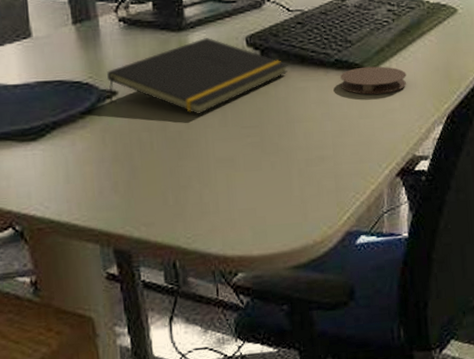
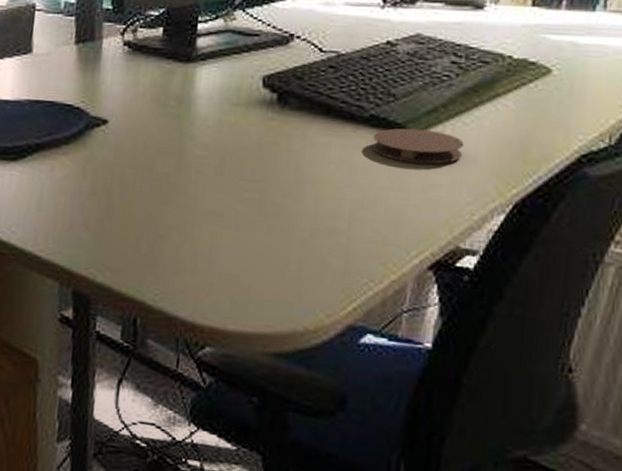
notepad: present [106,38,288,114] -> none [97,72,309,157]

